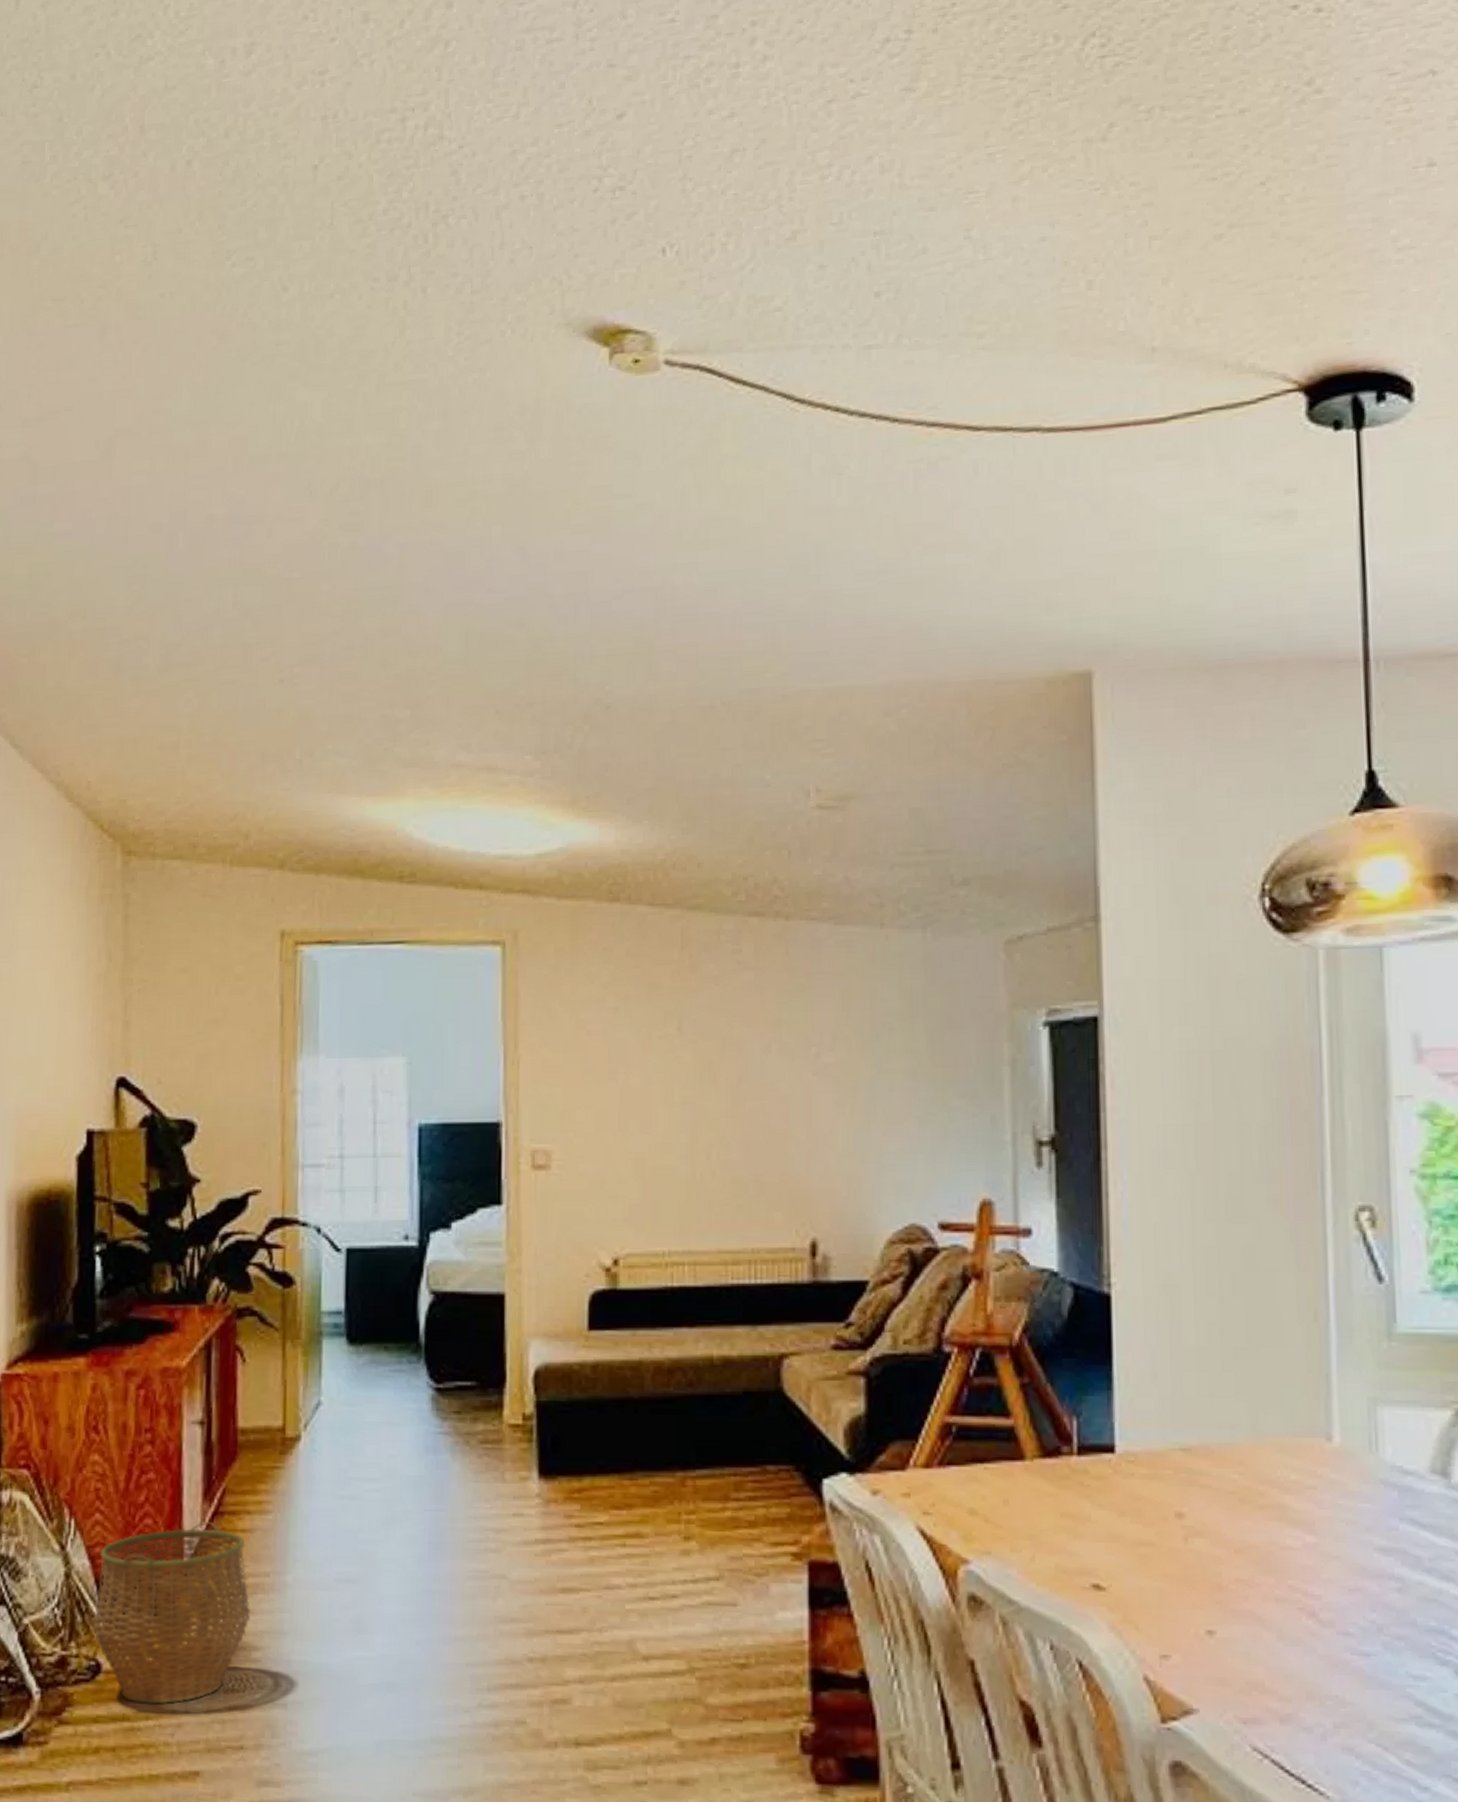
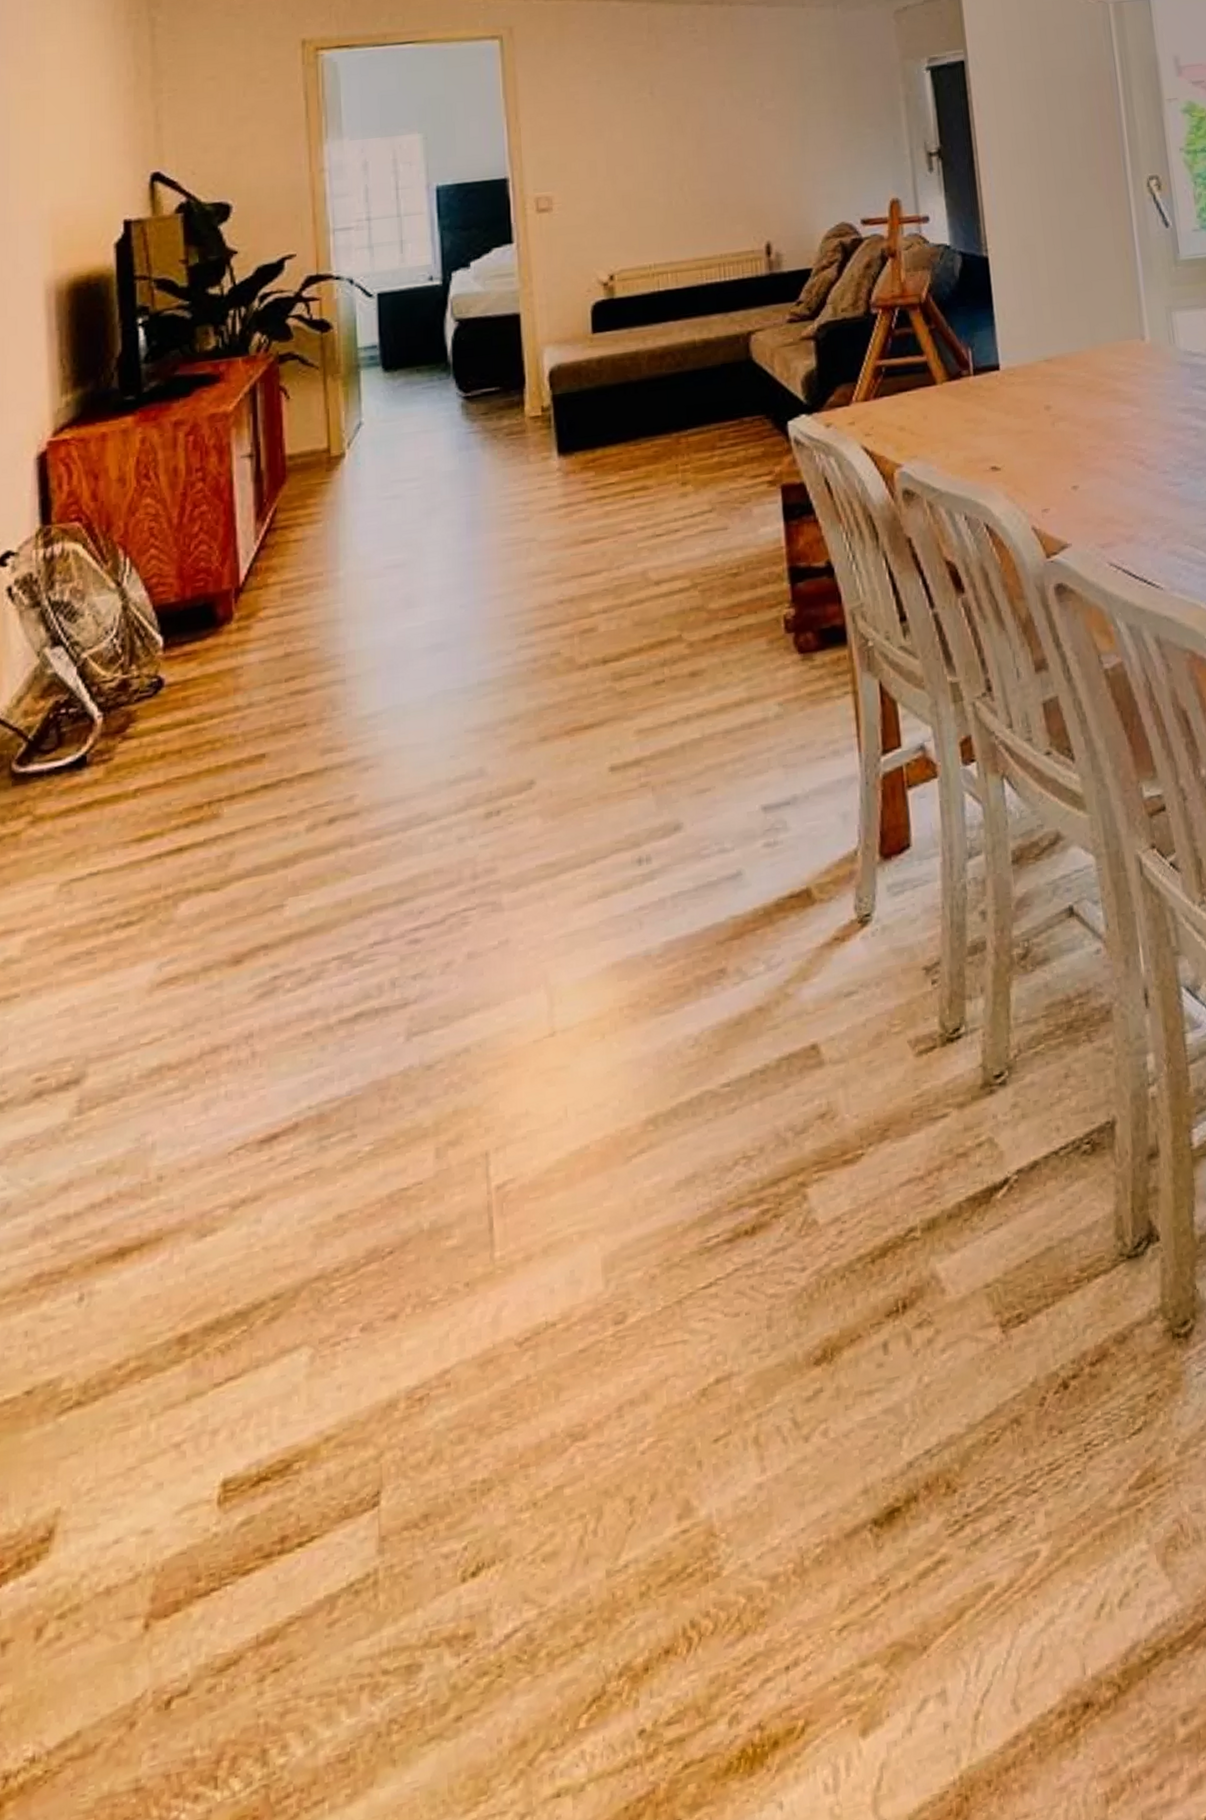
basket: present [92,1521,252,1705] -> none [152,538,307,707]

